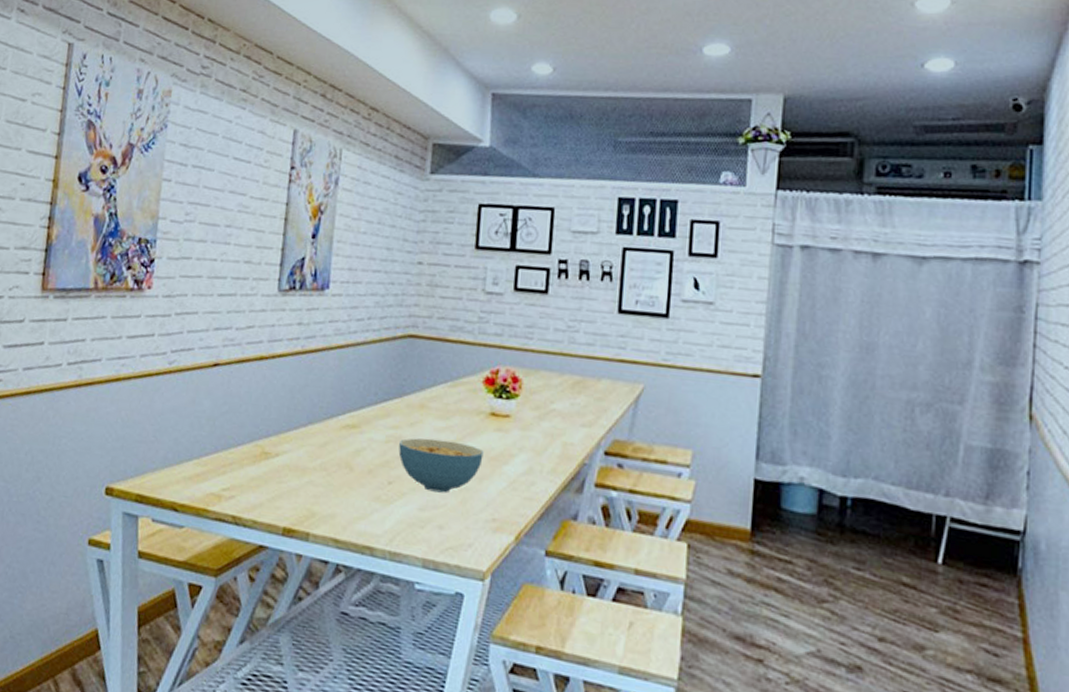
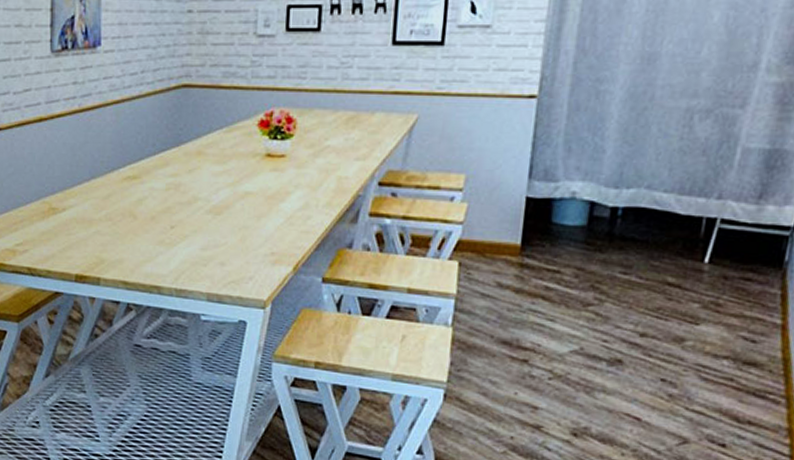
cereal bowl: present [398,438,484,493] -> none [179,183,261,233]

